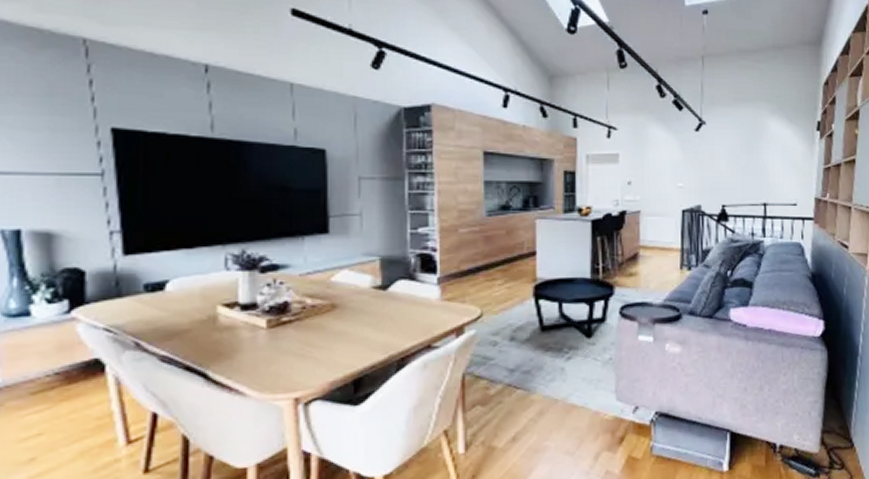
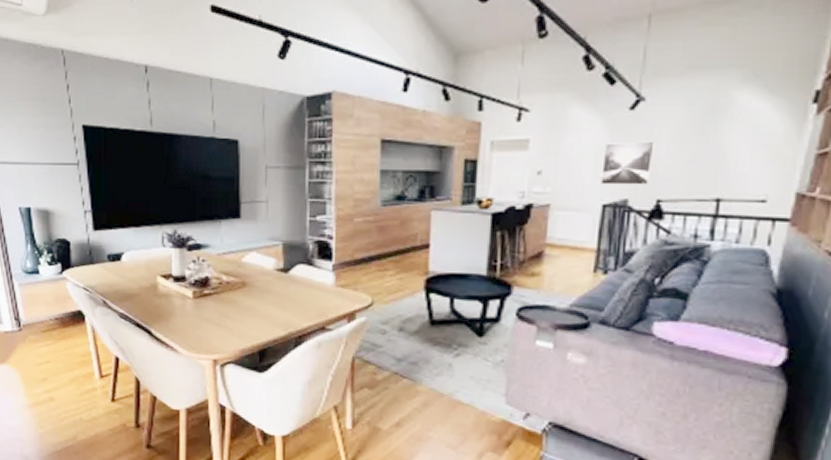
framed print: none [679,157,716,193] -> present [601,141,655,185]

